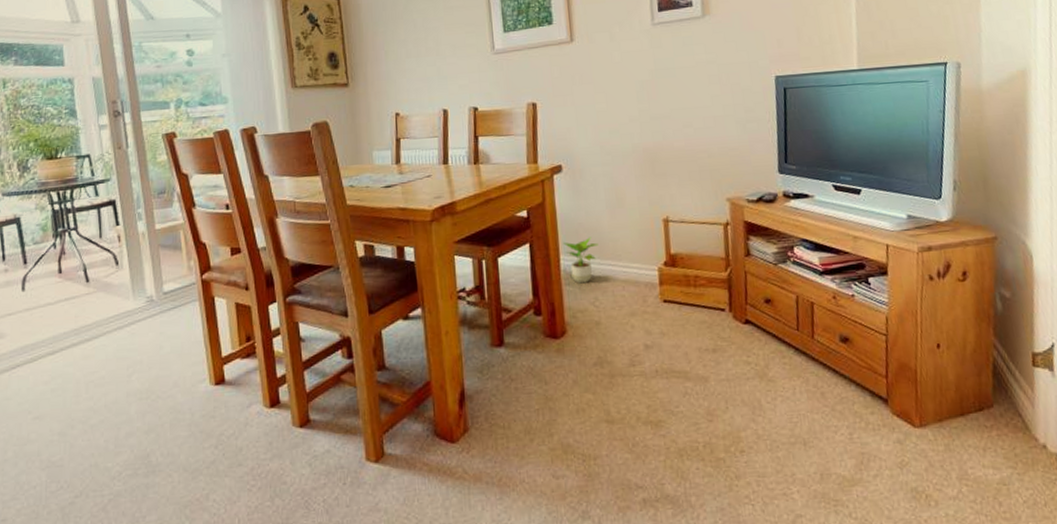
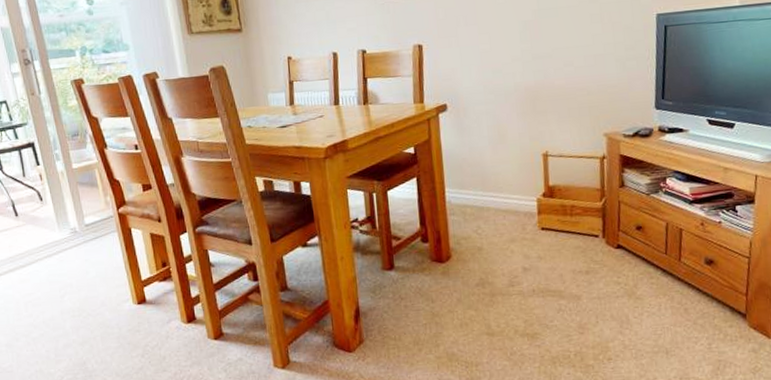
potted plant: present [563,237,599,284] -> none [448,171,481,214]

